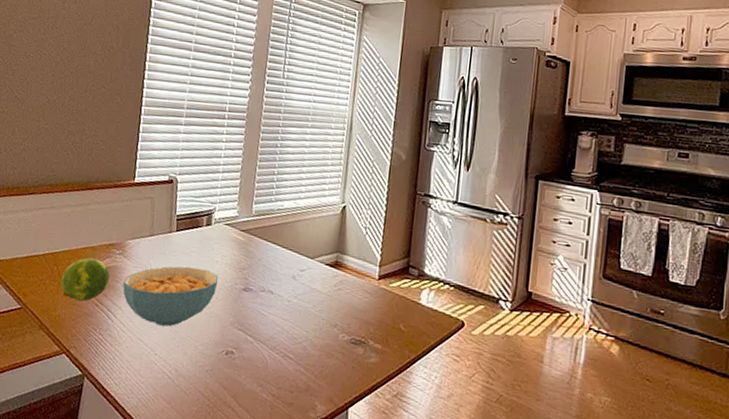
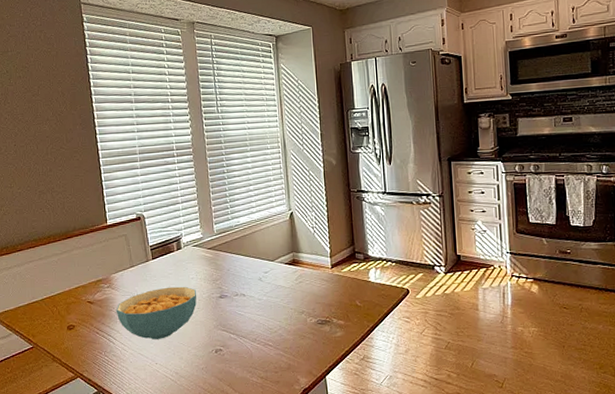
fruit: present [60,257,110,302] -> none [62,294,104,332]

